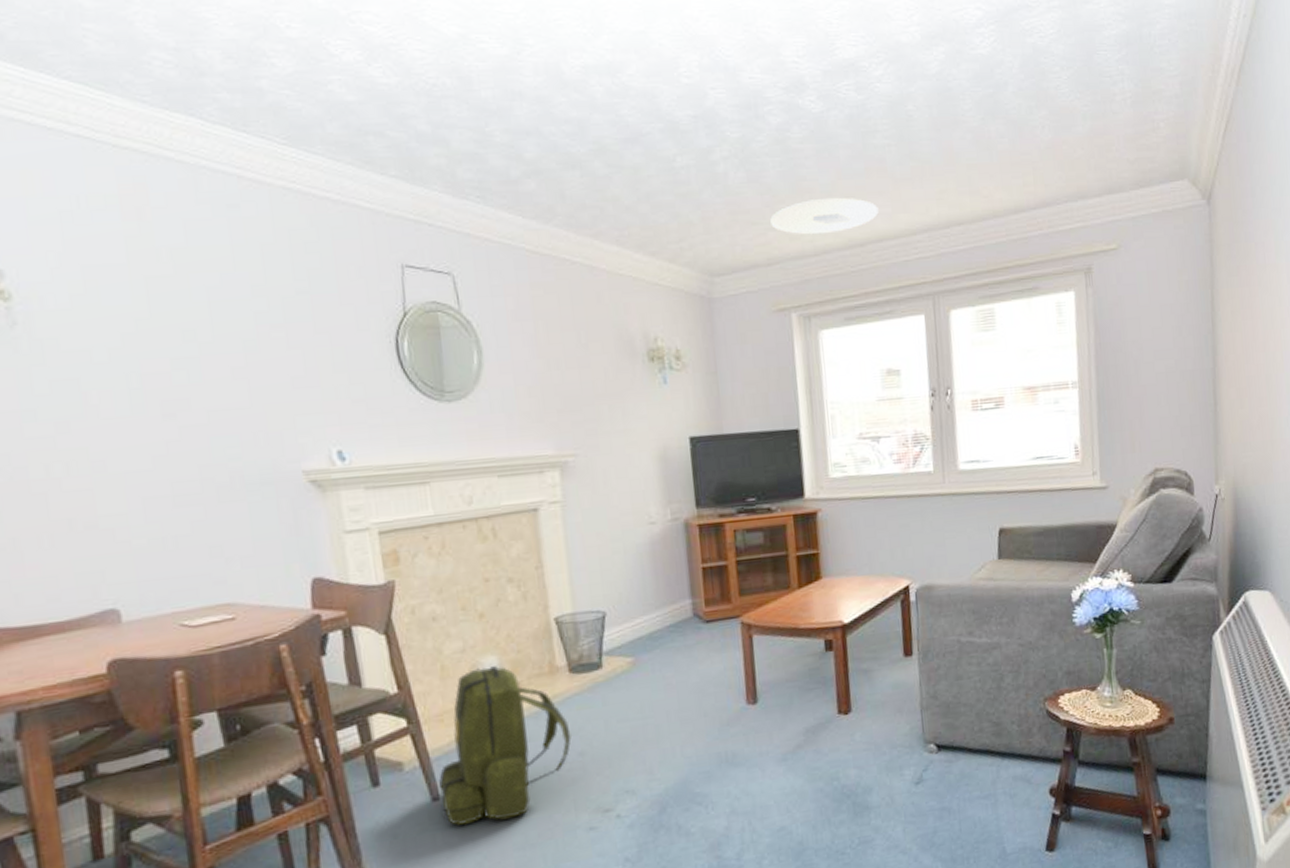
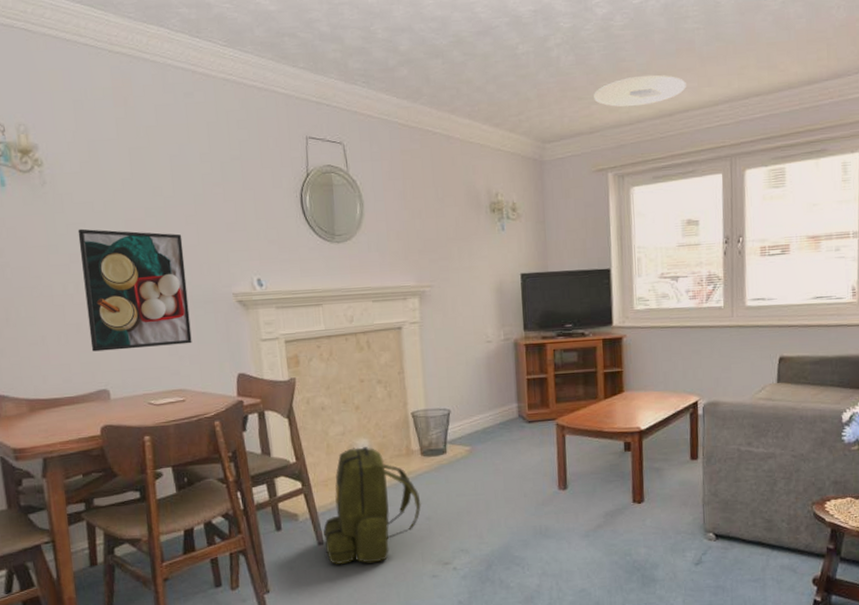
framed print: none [67,386,244,557] -> present [77,228,192,352]

